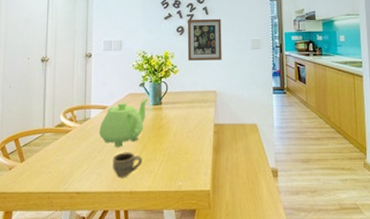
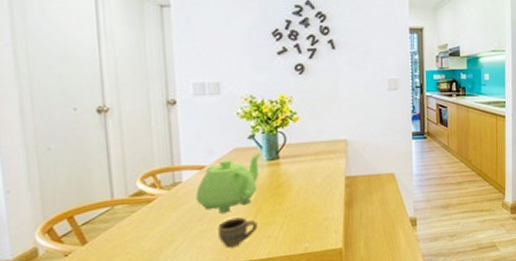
picture frame: present [187,18,222,61] -> none [308,54,353,106]

